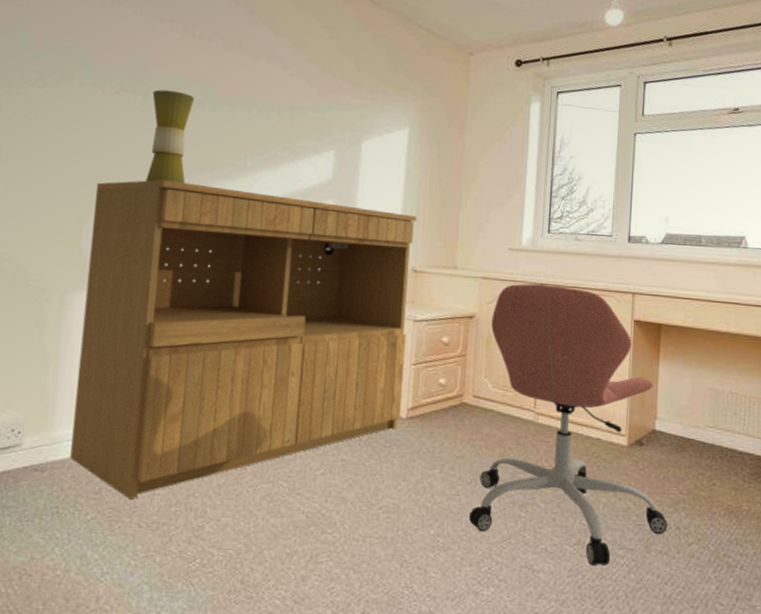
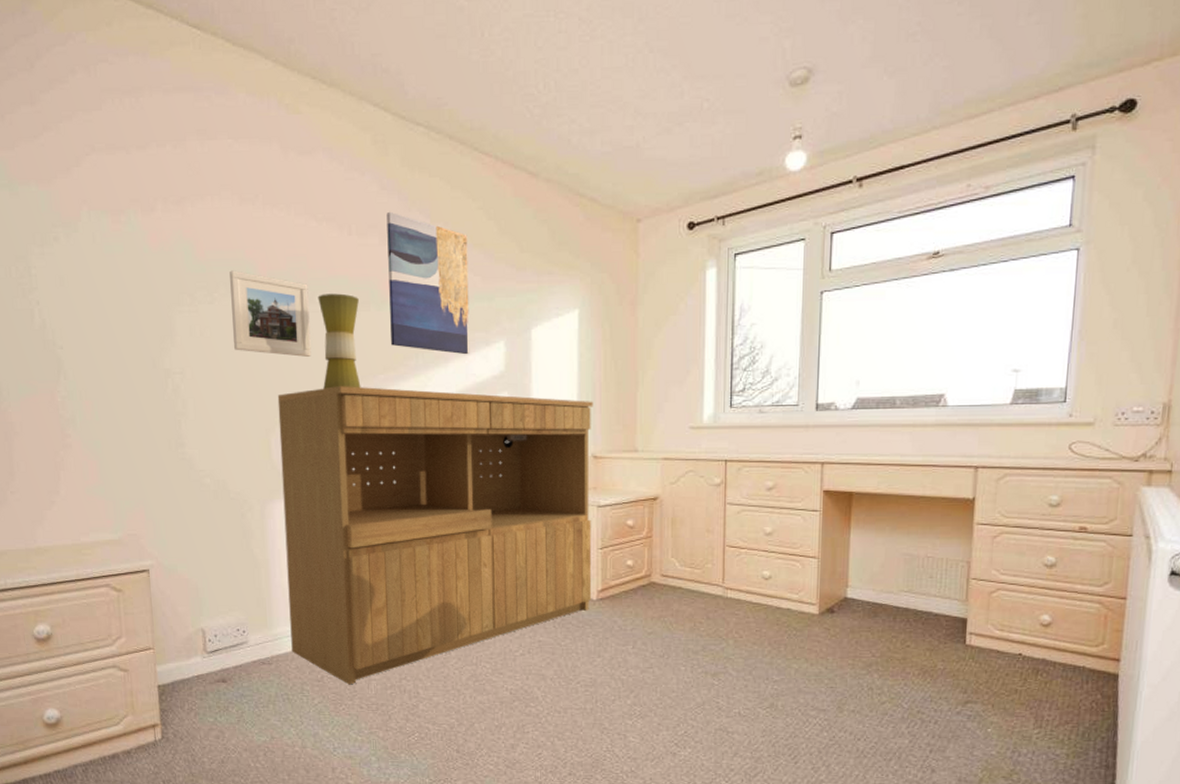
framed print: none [59,58,145,148] -> present [230,270,312,357]
wall art: none [221,20,308,161] -> present [386,211,470,355]
office chair: present [469,283,668,566] -> none [664,461,860,726]

